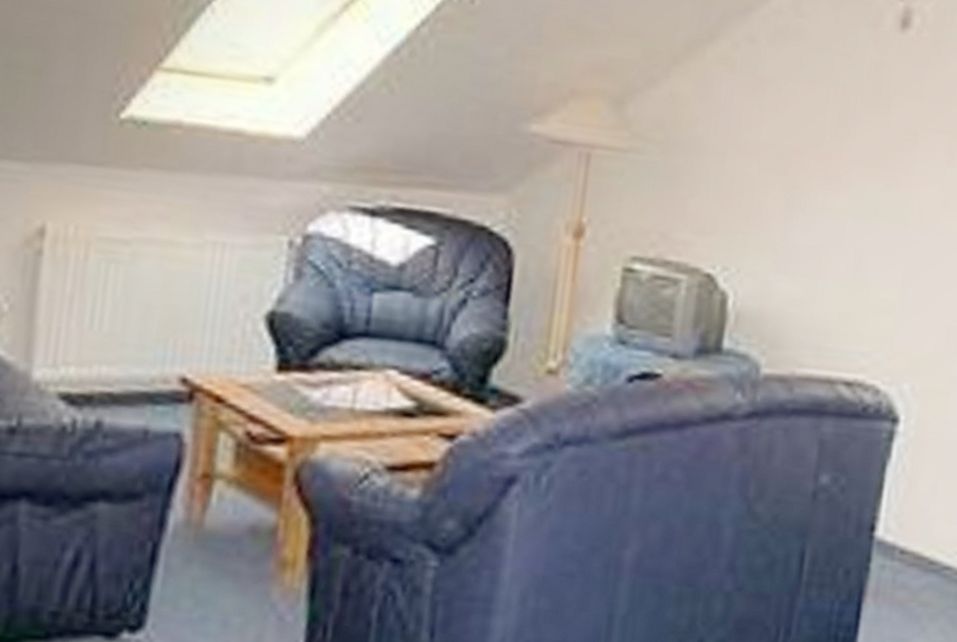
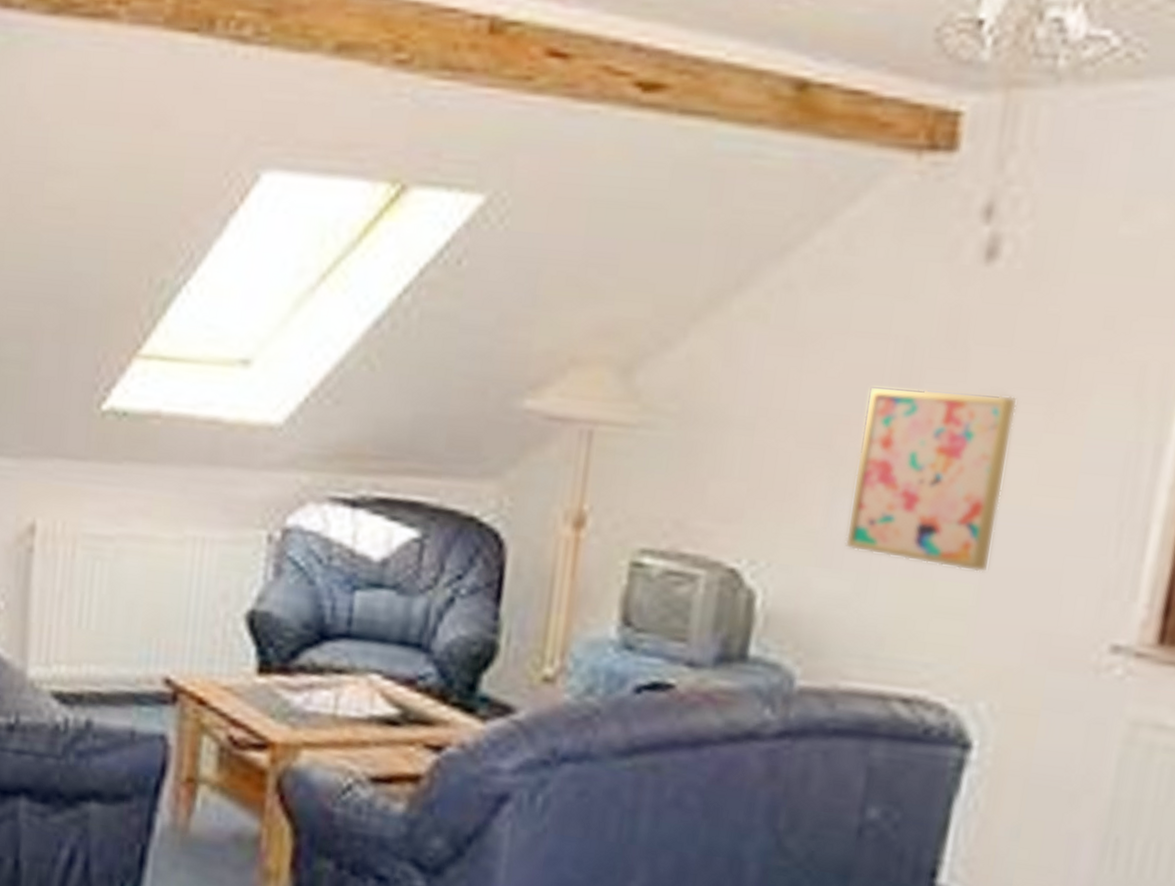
wall art: none [798,124,927,278] -> present [845,386,1018,573]

